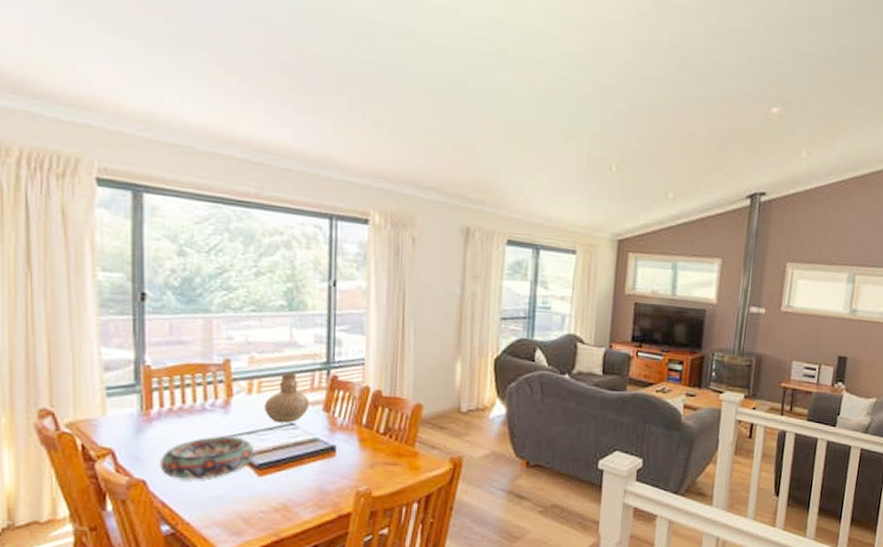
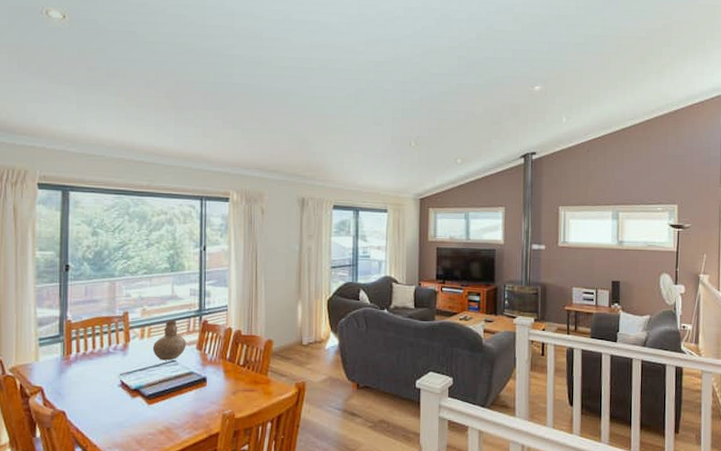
decorative bowl: present [160,436,255,480] -> none [76,373,146,409]

